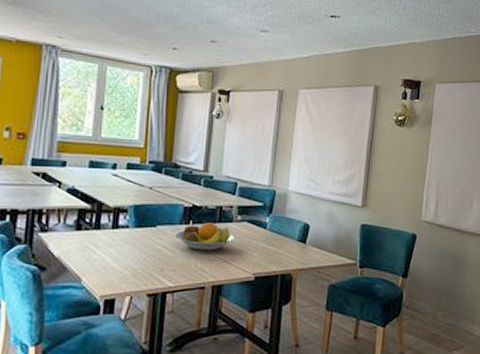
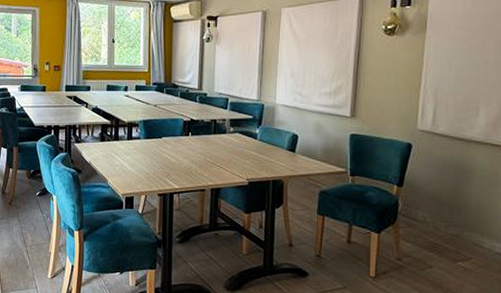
fruit bowl: present [175,222,235,250] -> none [178,134,229,158]

